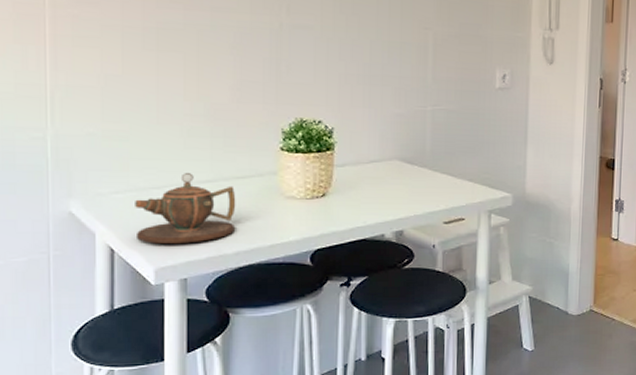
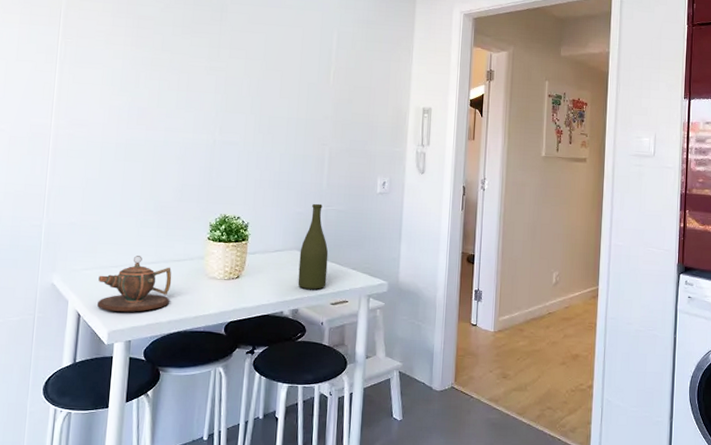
bottle: none [401,102,438,206] -> present [297,203,329,290]

